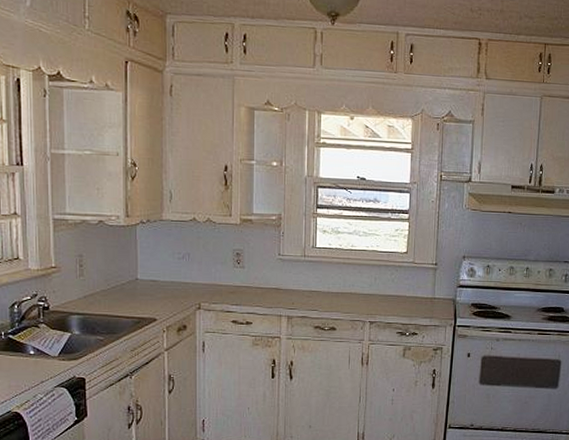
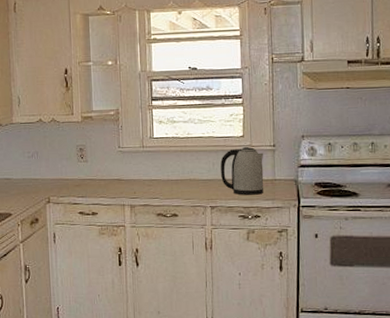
kettle: none [382,263,426,312] -> present [220,146,264,195]

